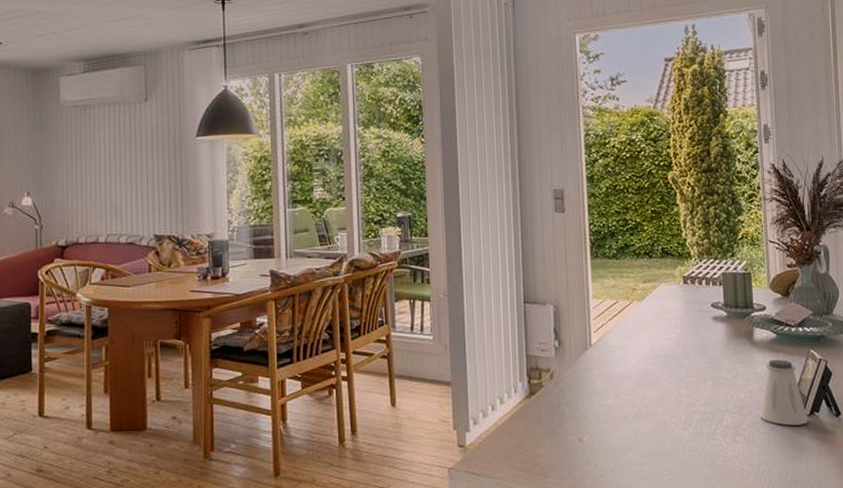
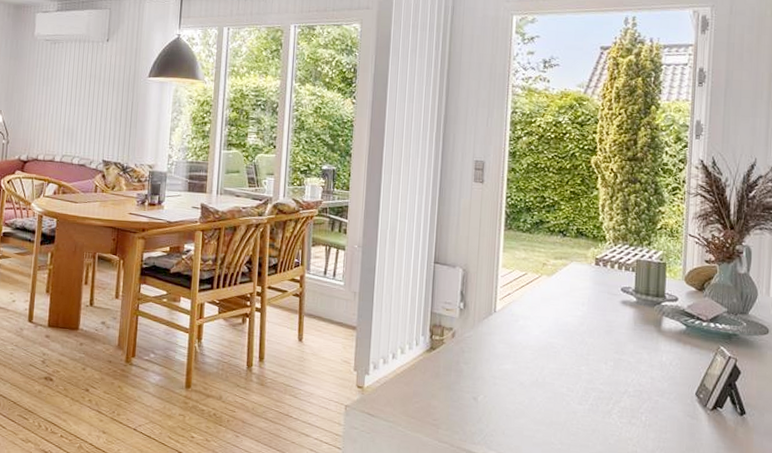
saltshaker: present [760,359,808,426] -> none [660,350,710,418]

